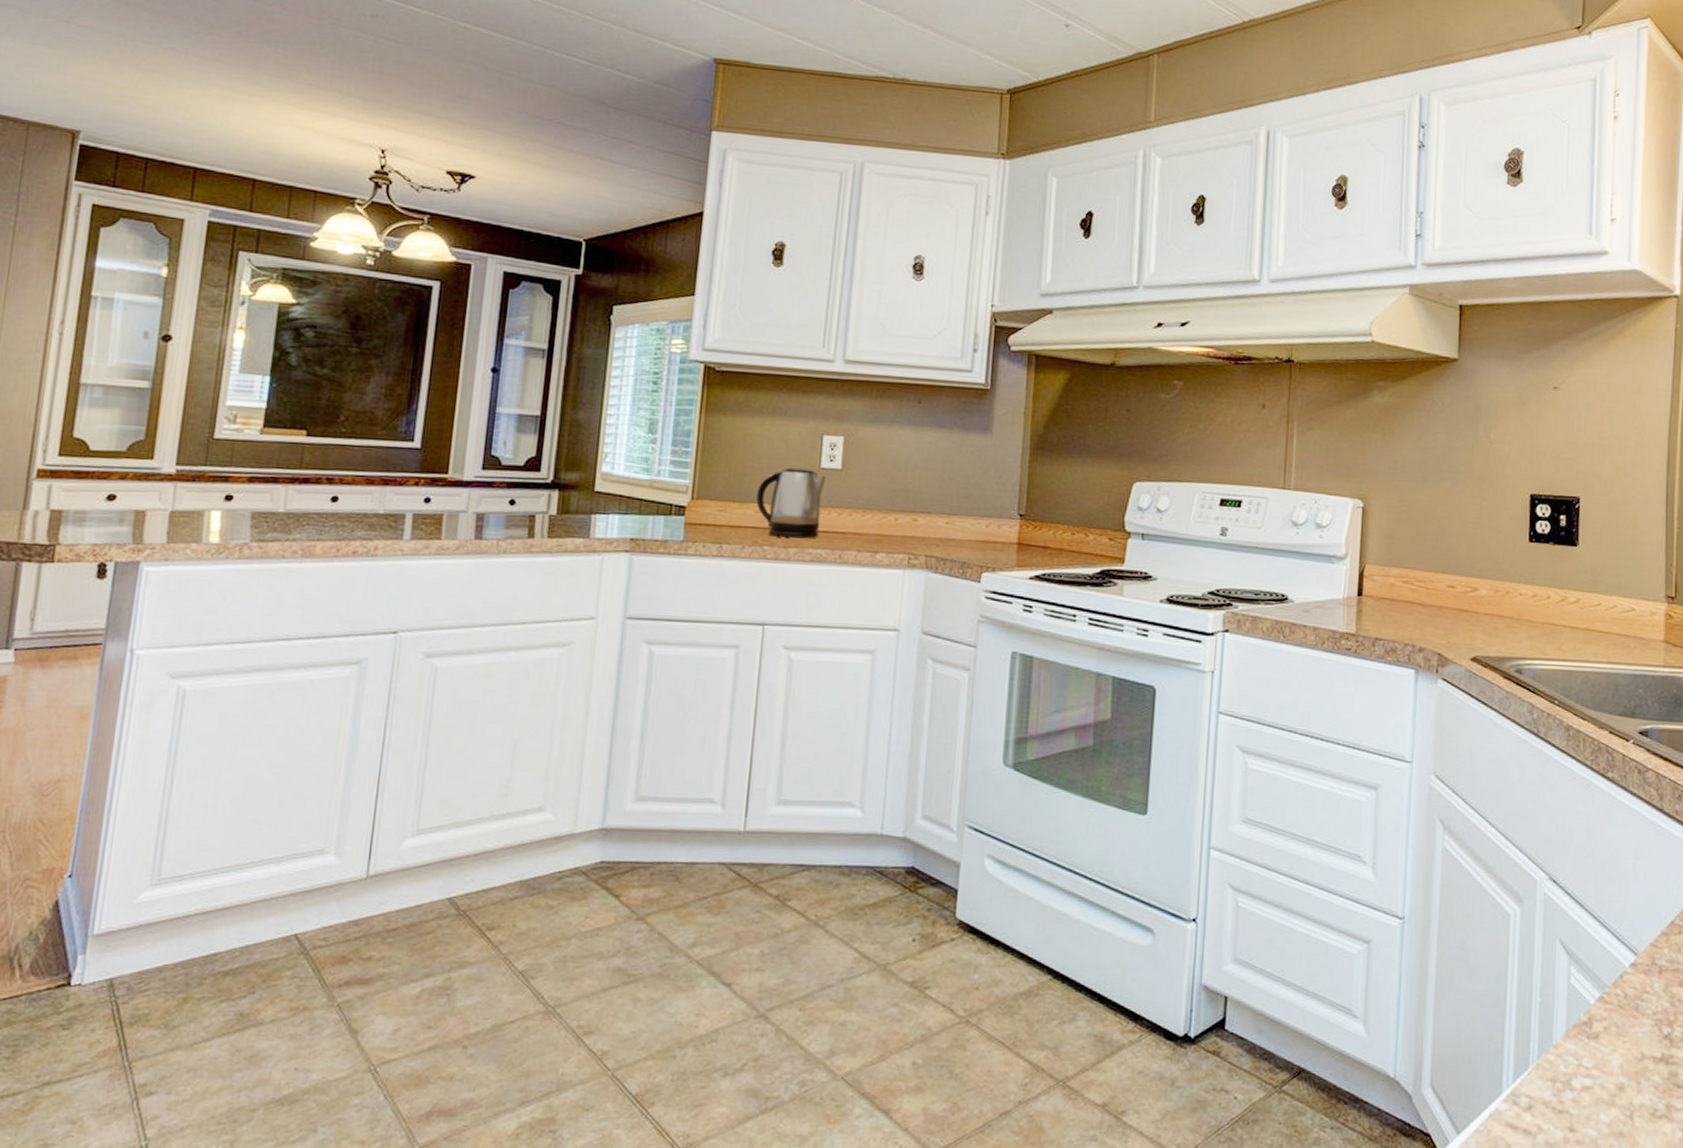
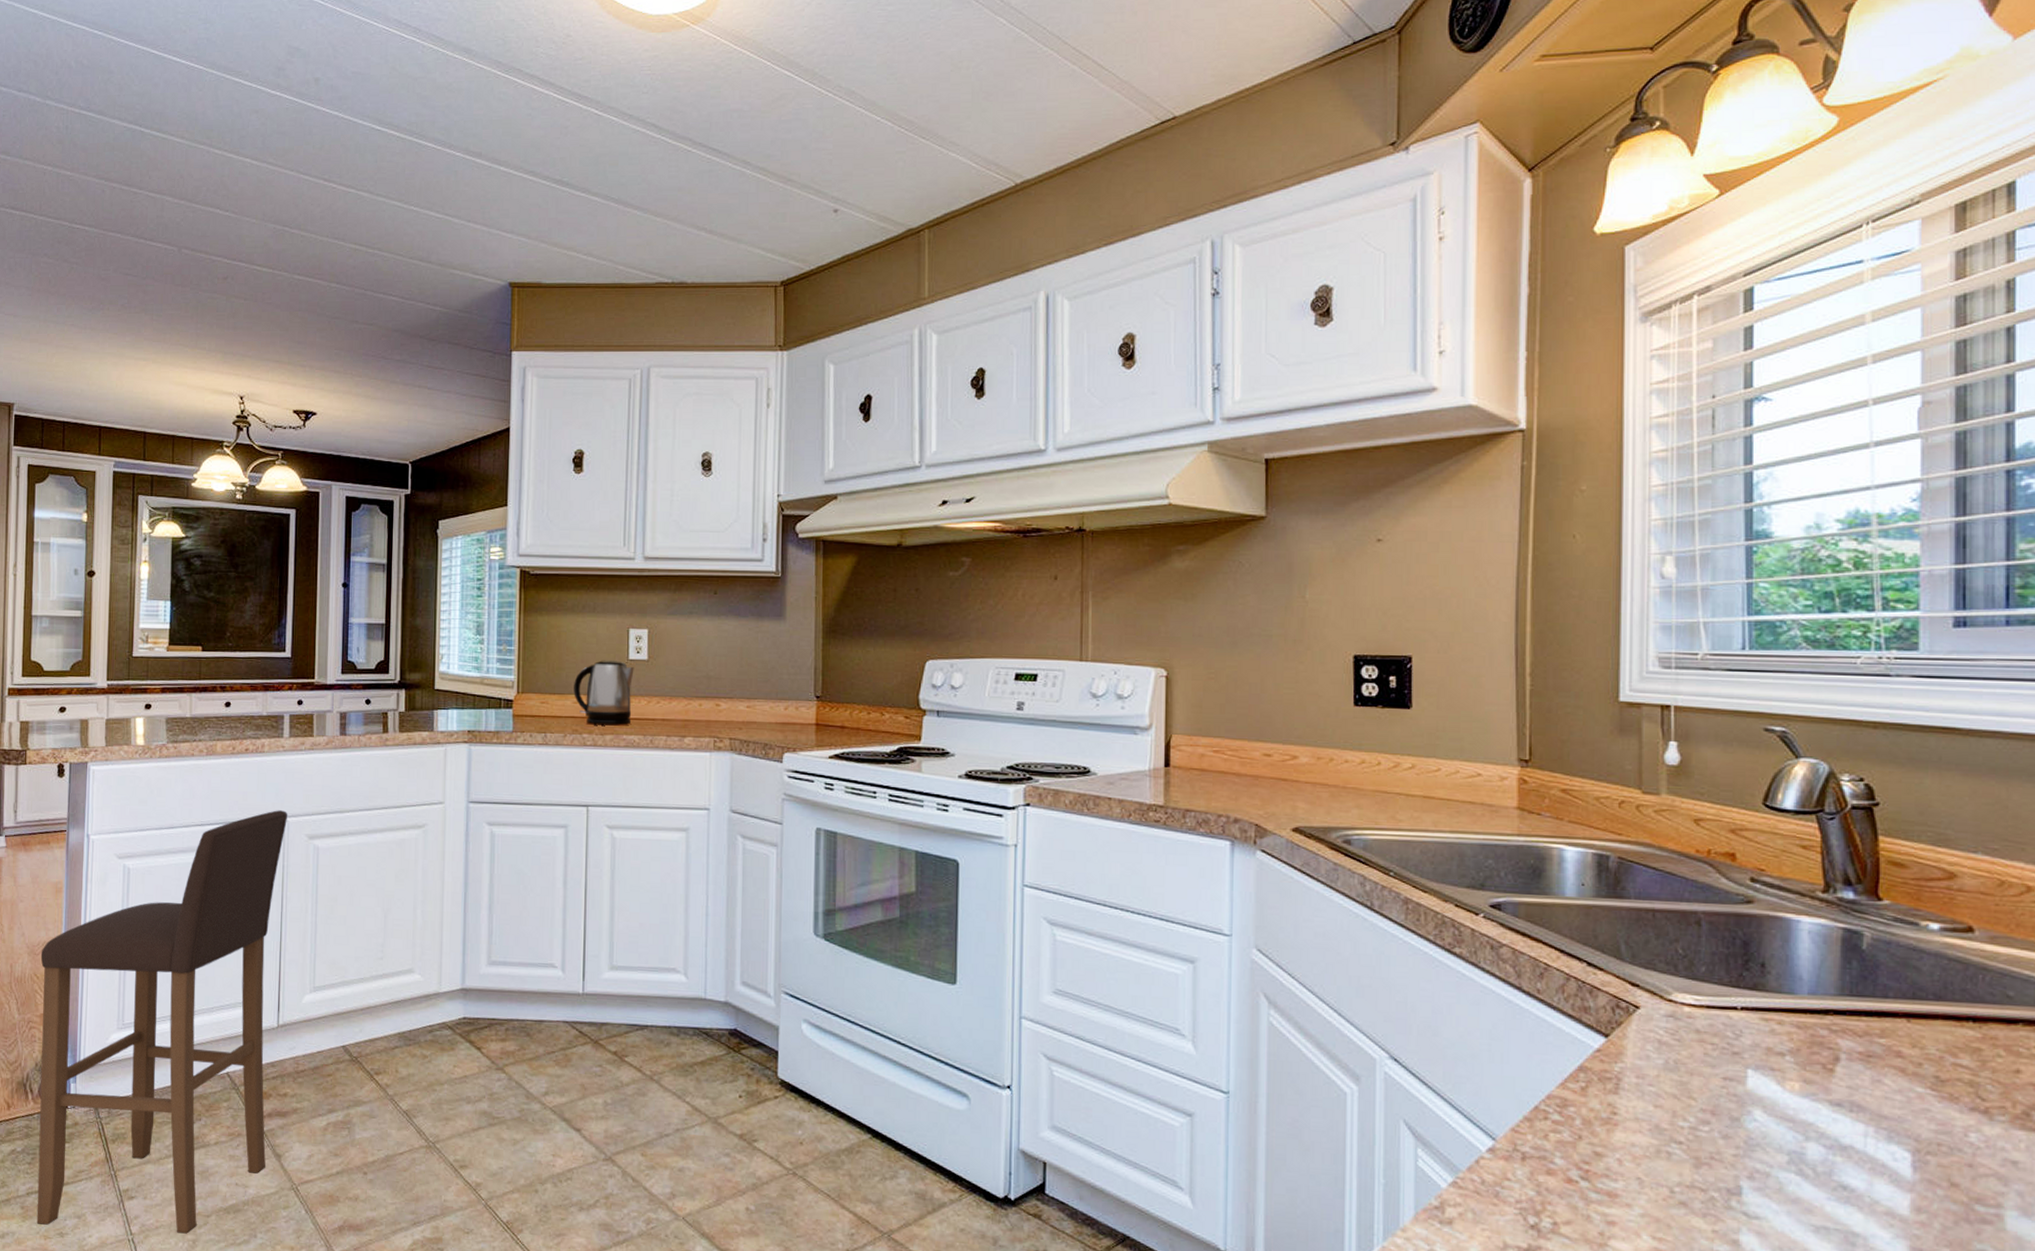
bar stool: none [10,623,401,1135] -> present [36,810,287,1234]

